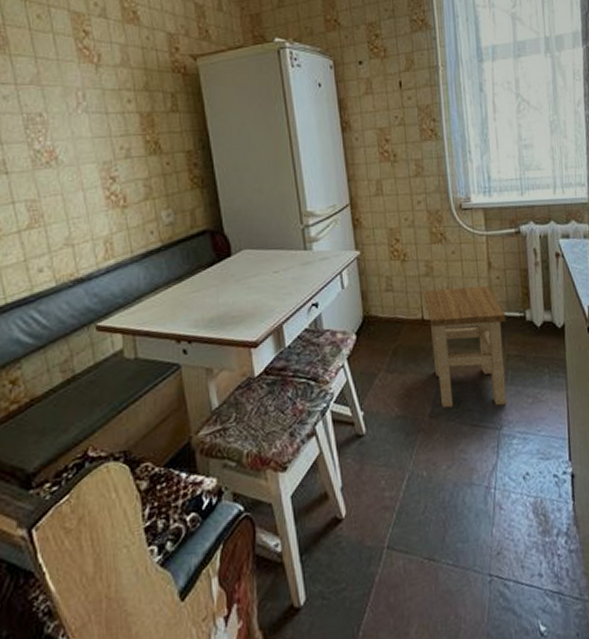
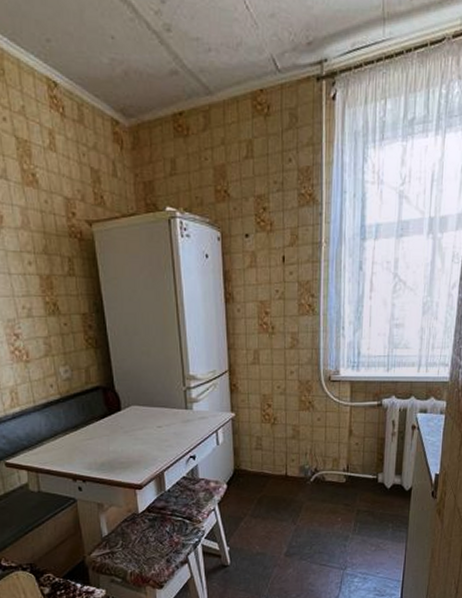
stool: present [424,286,507,409] -> none [290,450,361,551]

